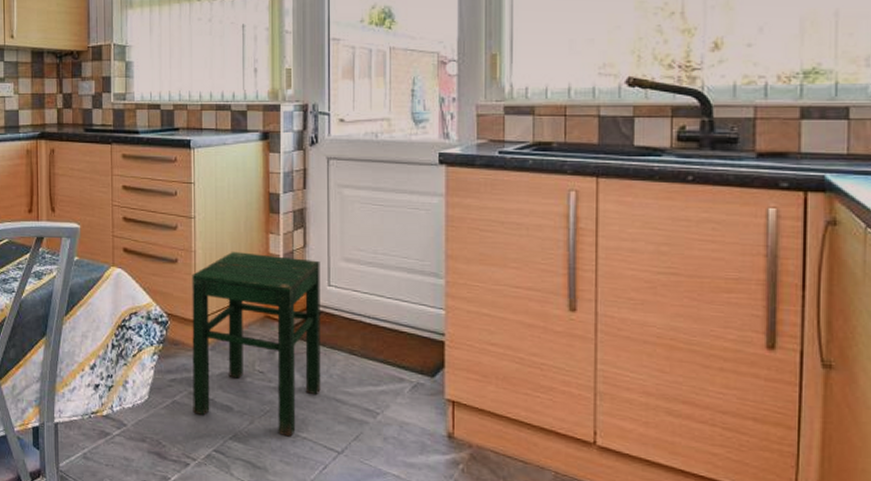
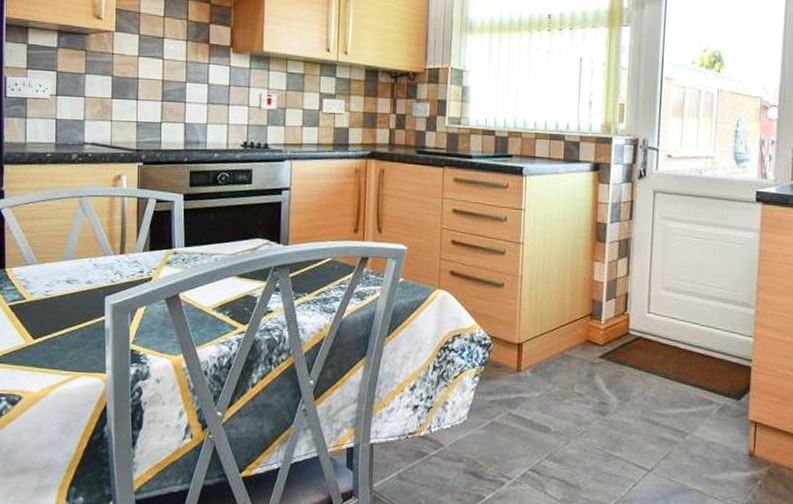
stool: present [192,252,321,437] -> none [511,278,642,456]

